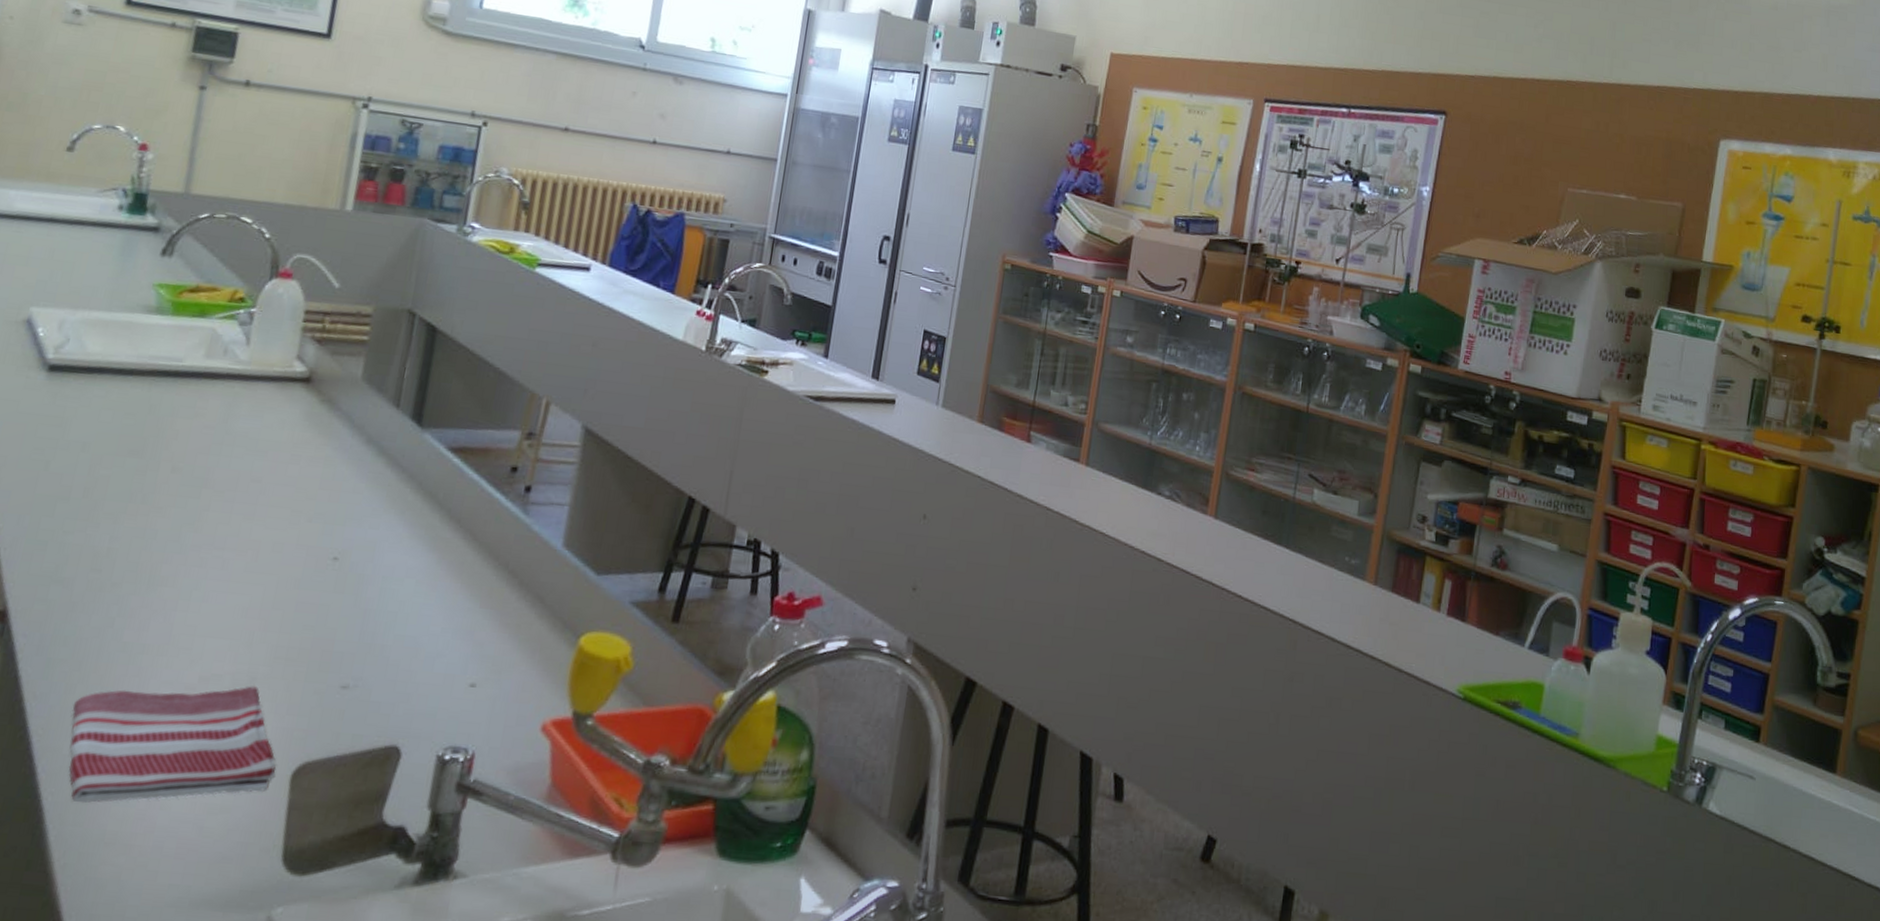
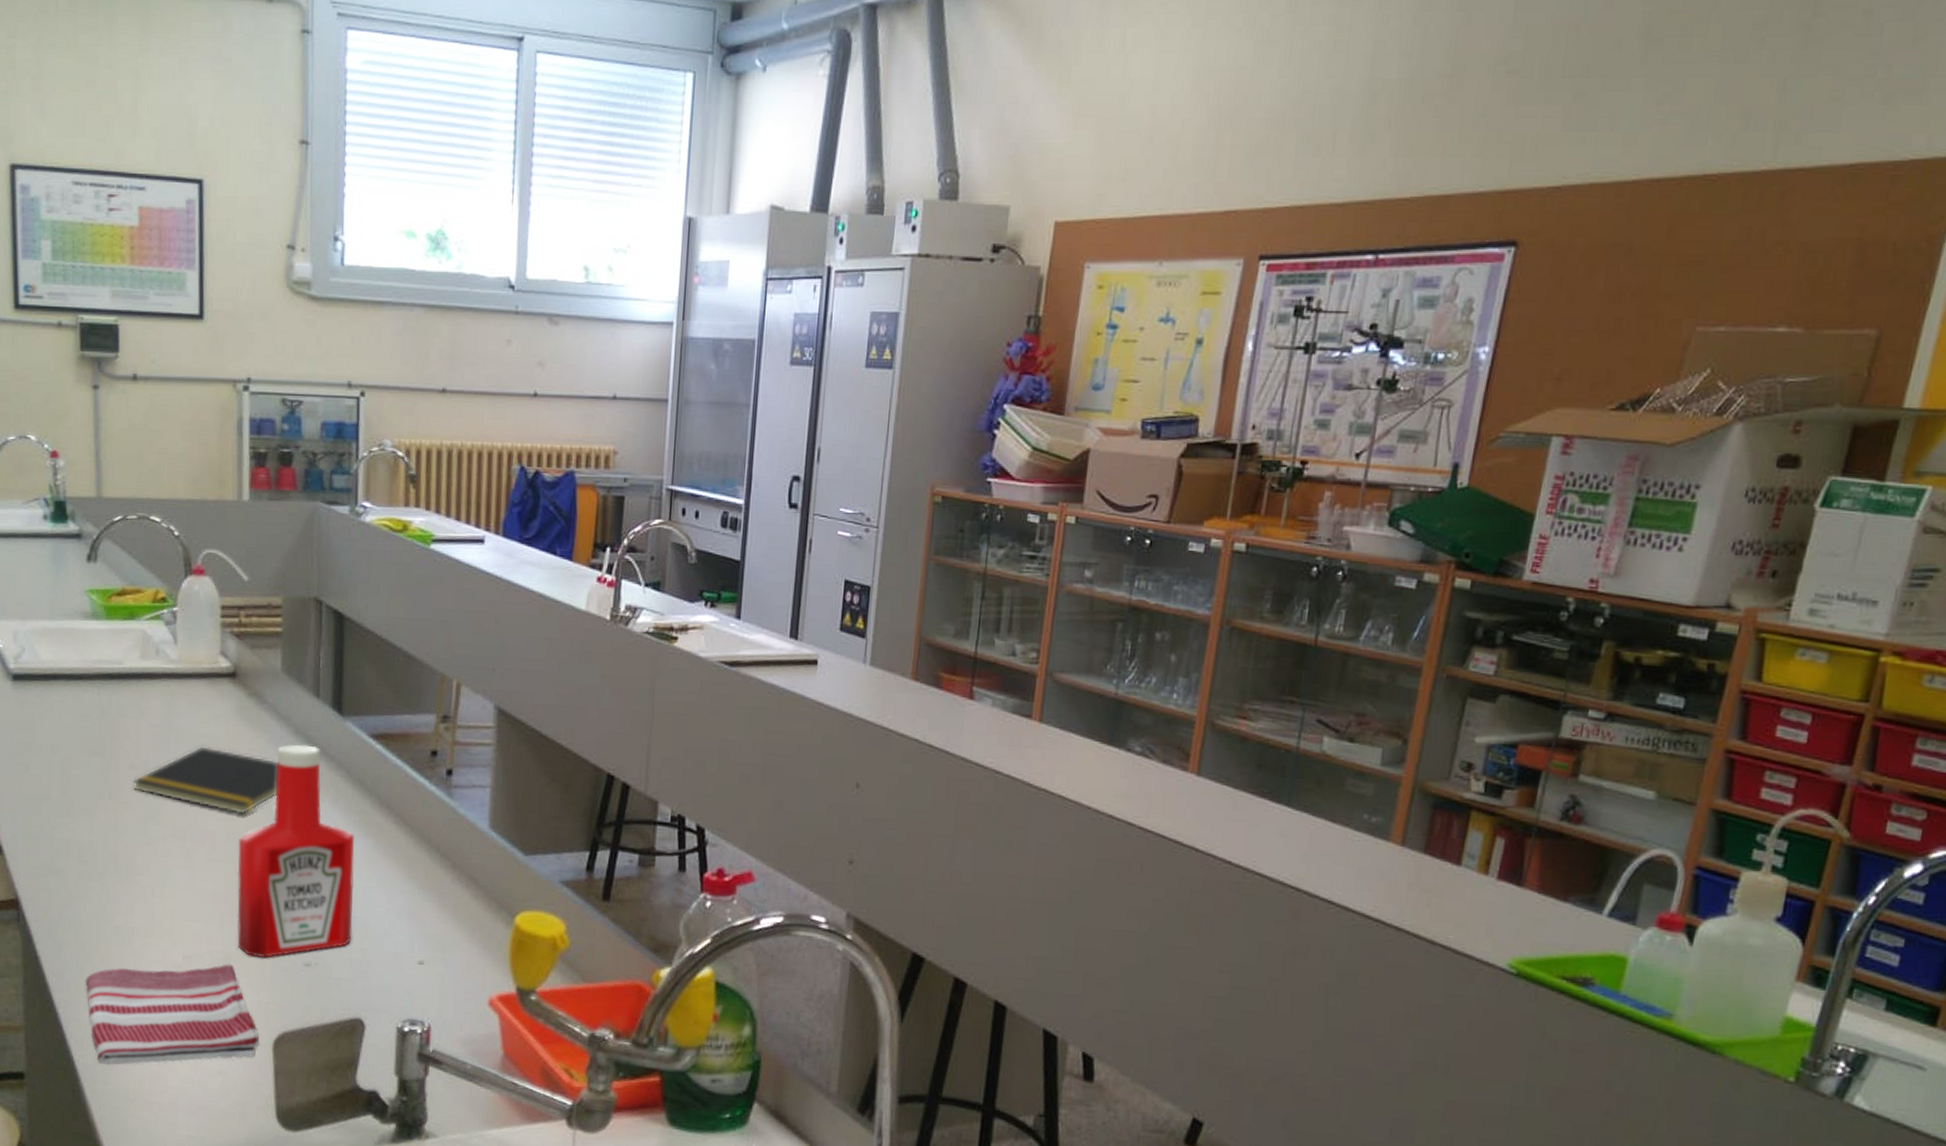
notepad: none [172,450,345,525] -> present [132,745,279,816]
ketchup bottle: none [266,454,417,679] -> present [237,744,355,958]

